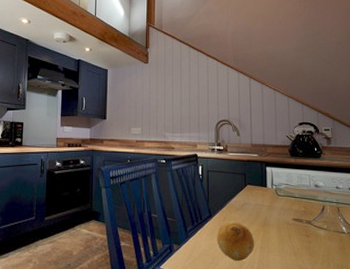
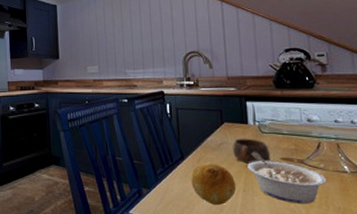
cup: none [254,200,285,223] -> present [233,138,271,164]
legume: none [265,213,329,261] -> present [247,152,327,205]

